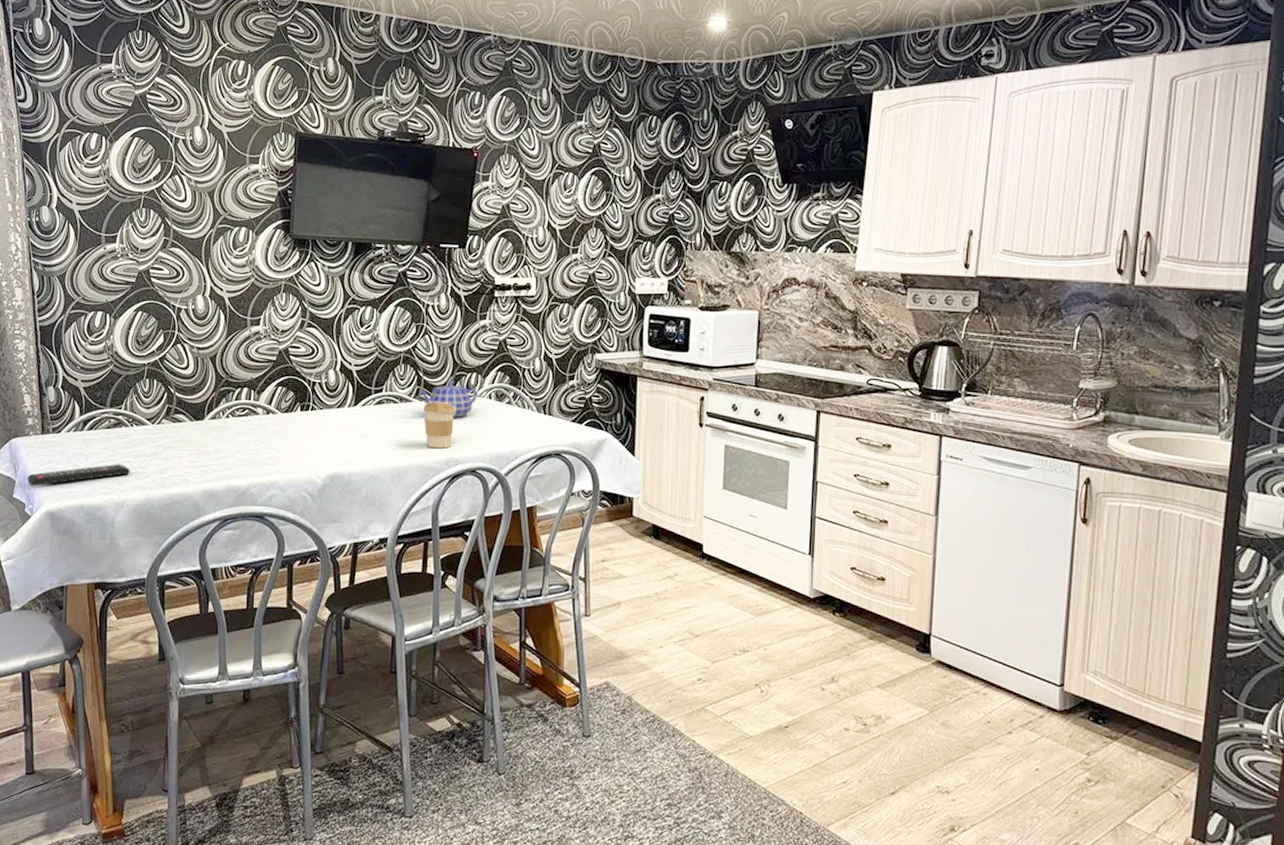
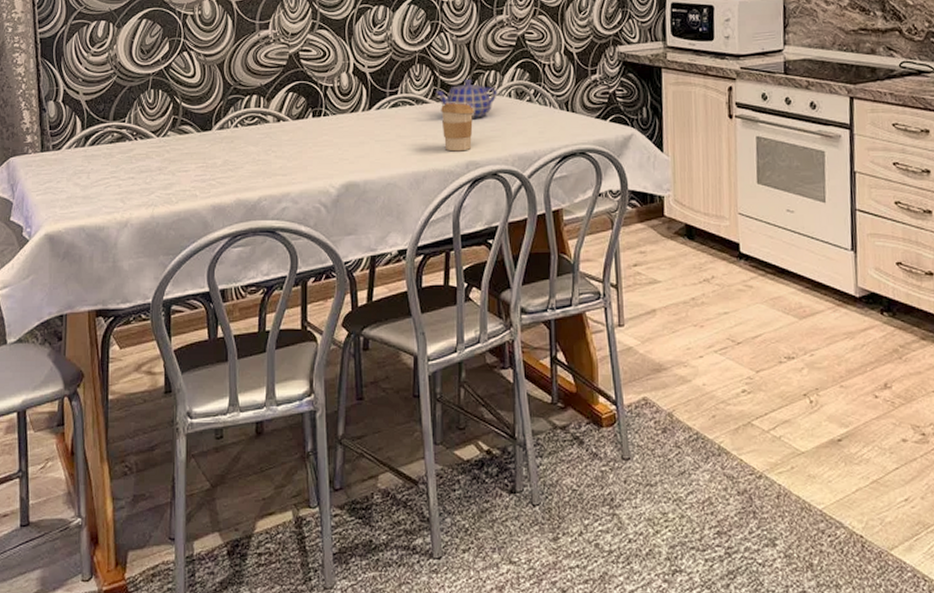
remote control: present [27,464,130,487] -> none [25,181,134,208]

